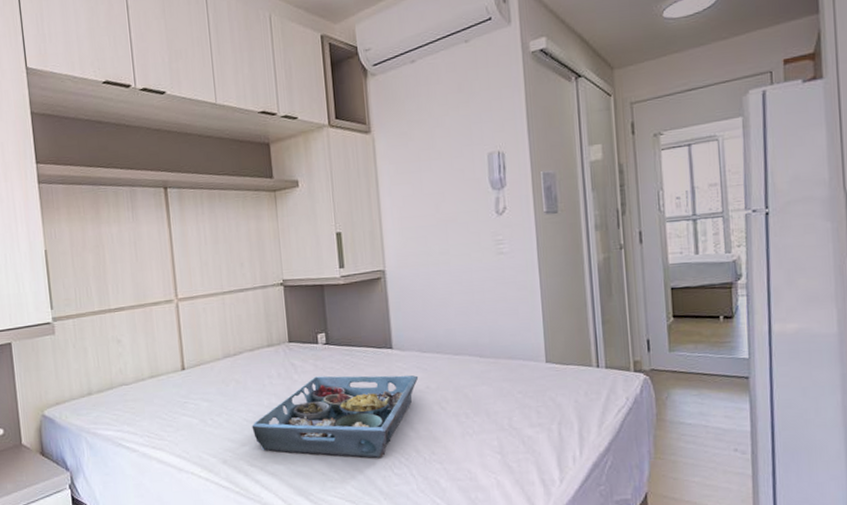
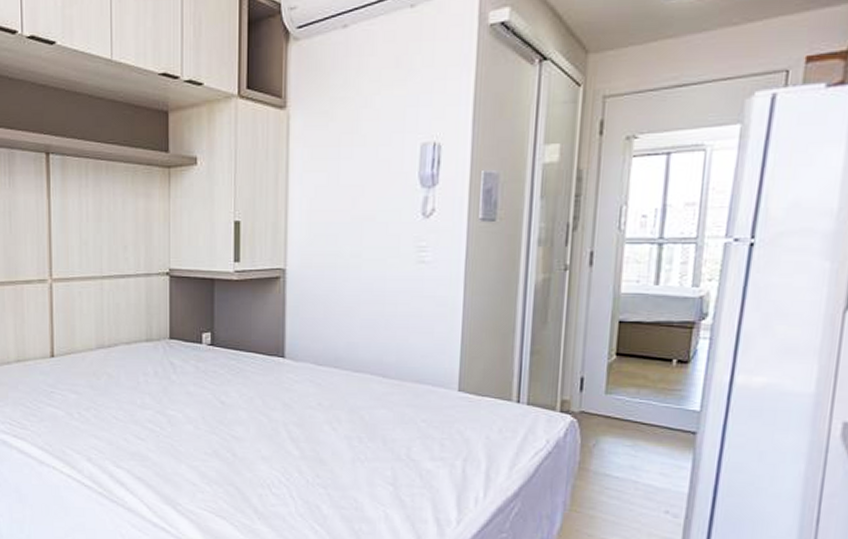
serving tray: present [251,375,419,458] -> none [121,379,311,474]

